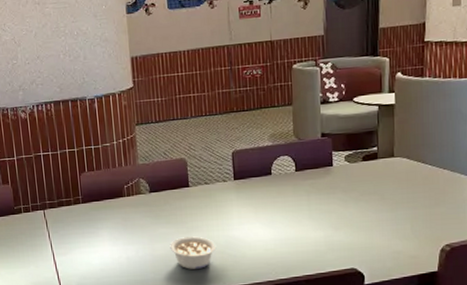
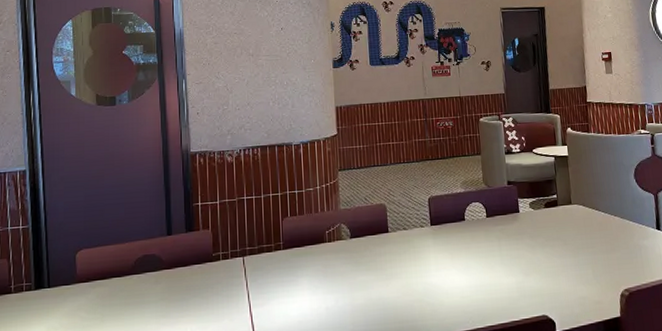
legume: present [170,236,217,269] -> none [369,284,415,320]

